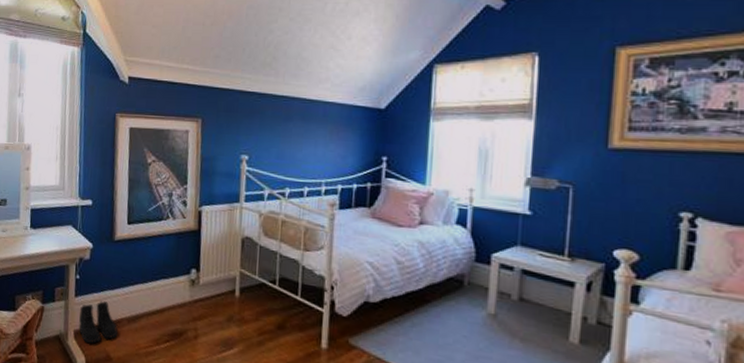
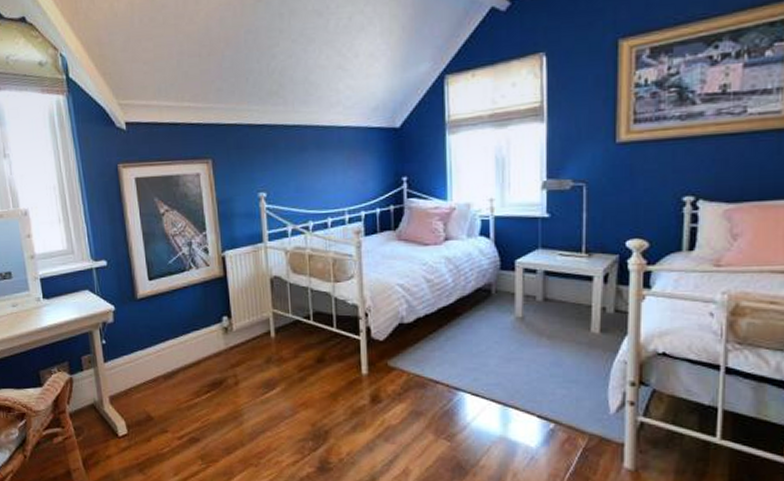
boots: present [78,301,118,344] -> none [112,362,156,407]

